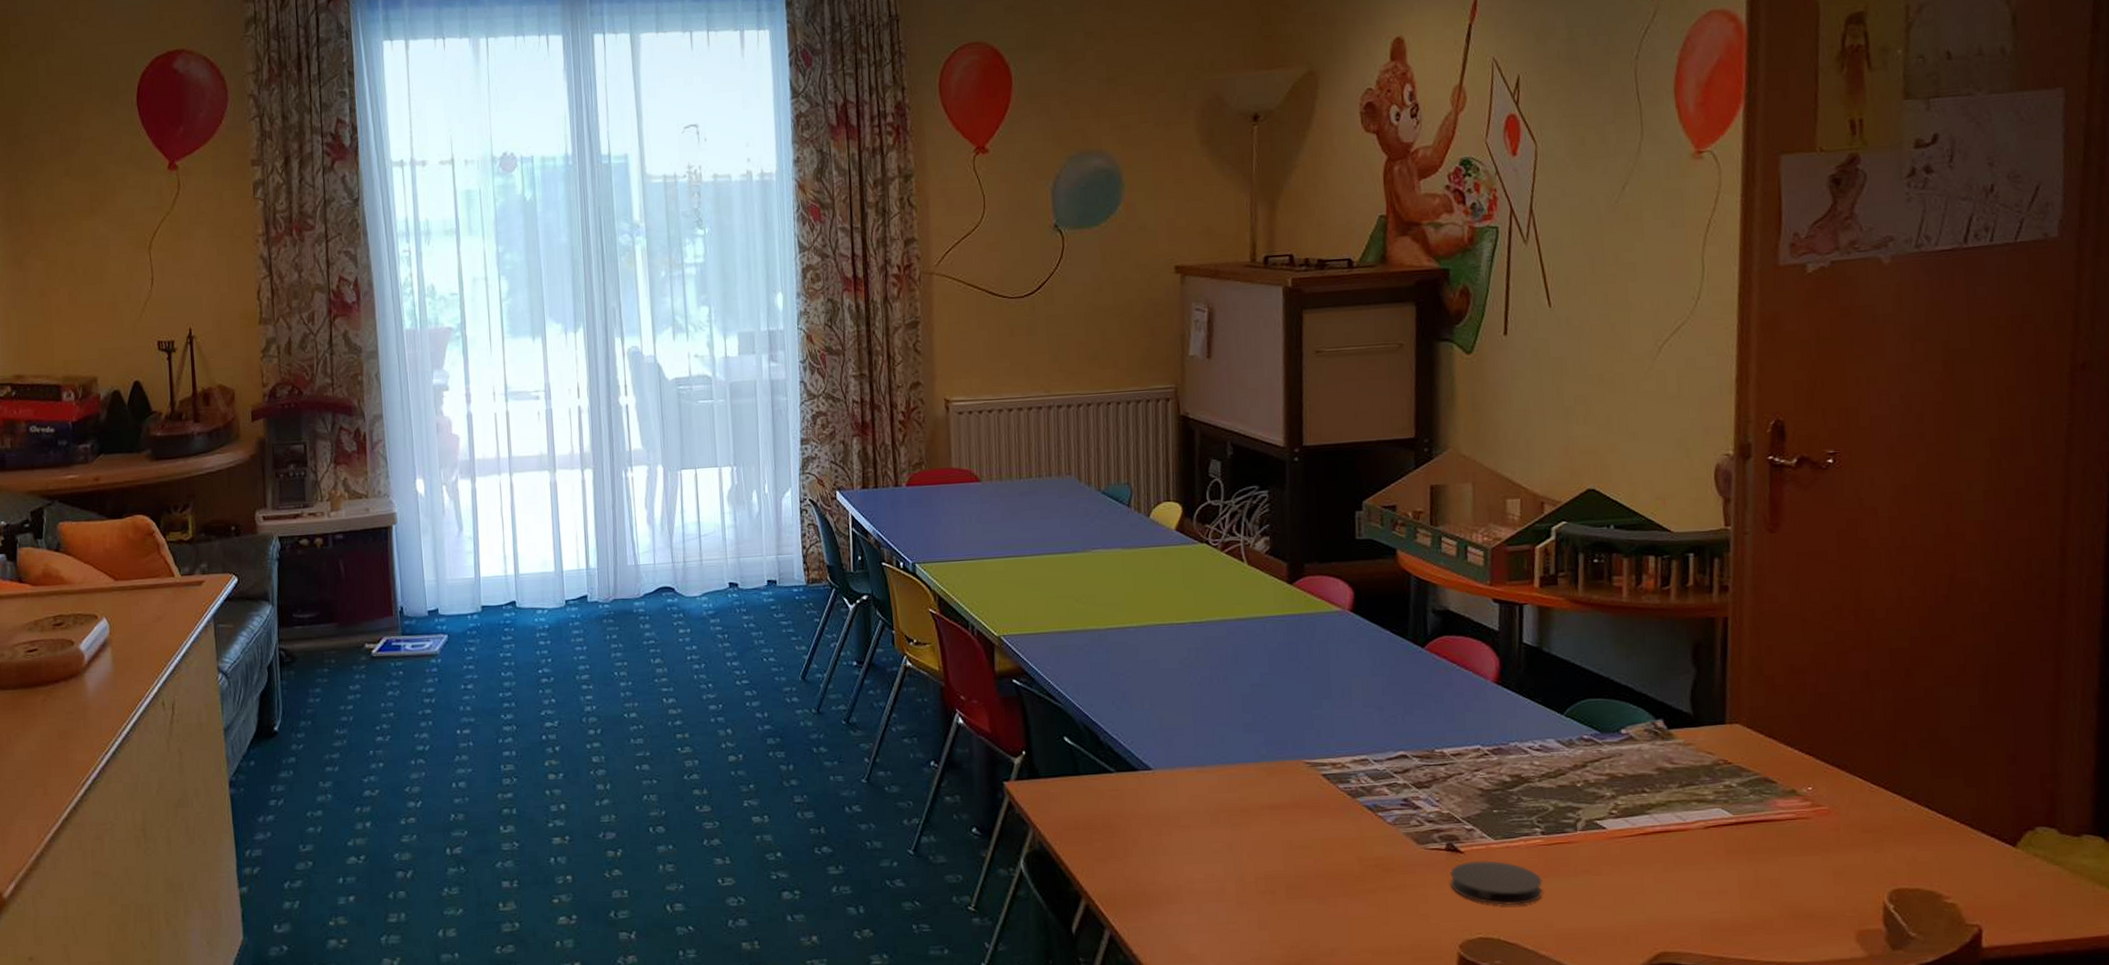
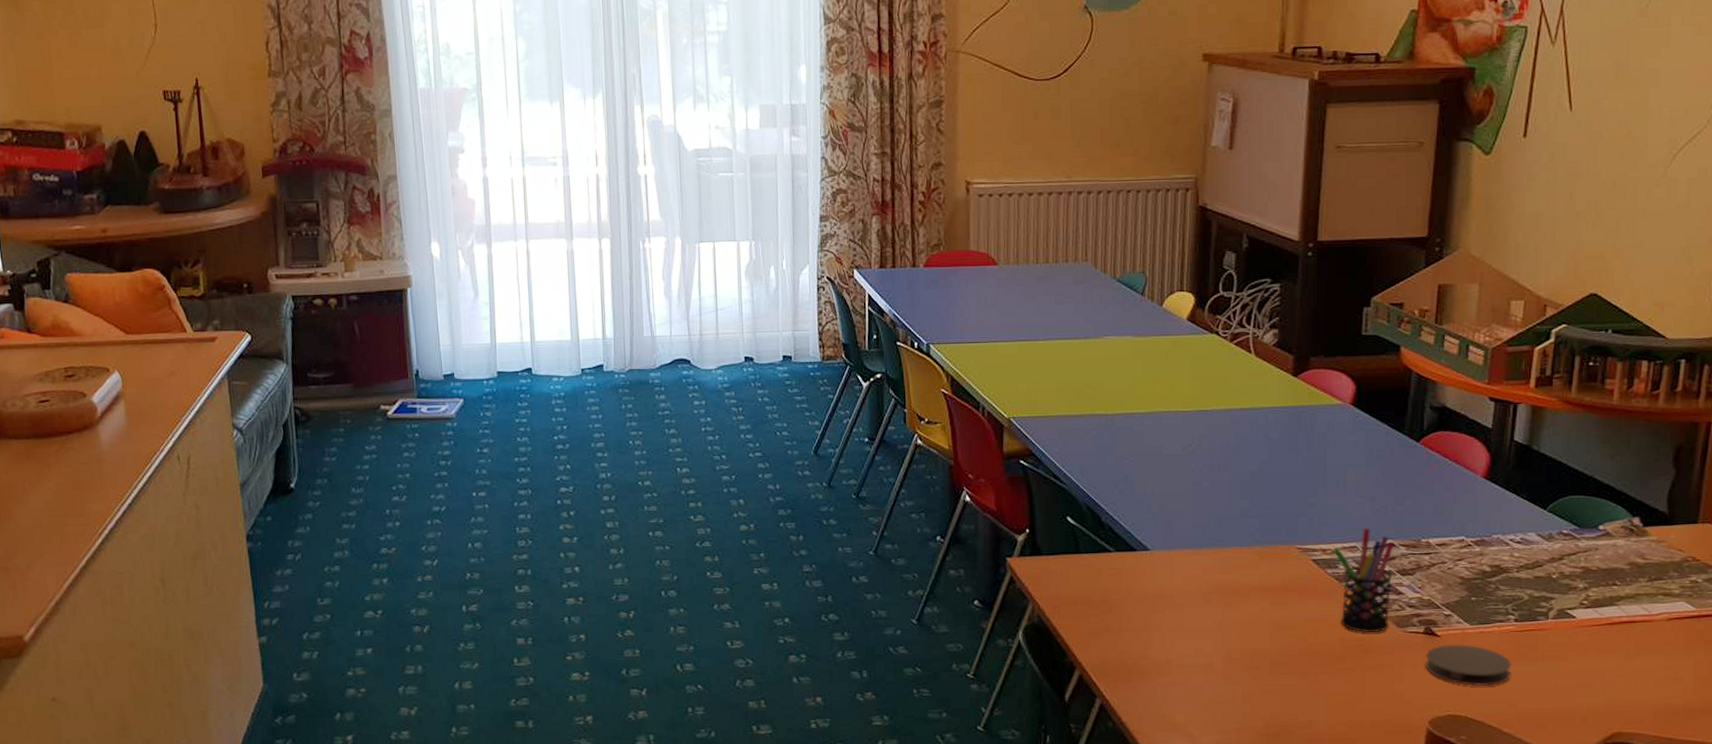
pen holder: none [1343,739,1409,851] -> present [1333,527,1394,632]

